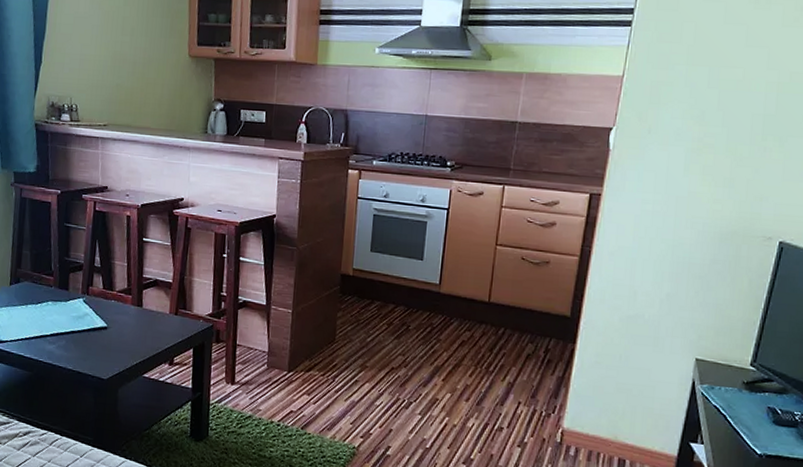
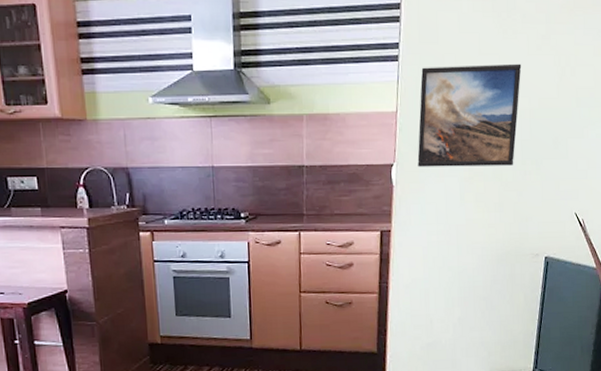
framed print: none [639,33,773,140] -> present [417,63,522,167]

